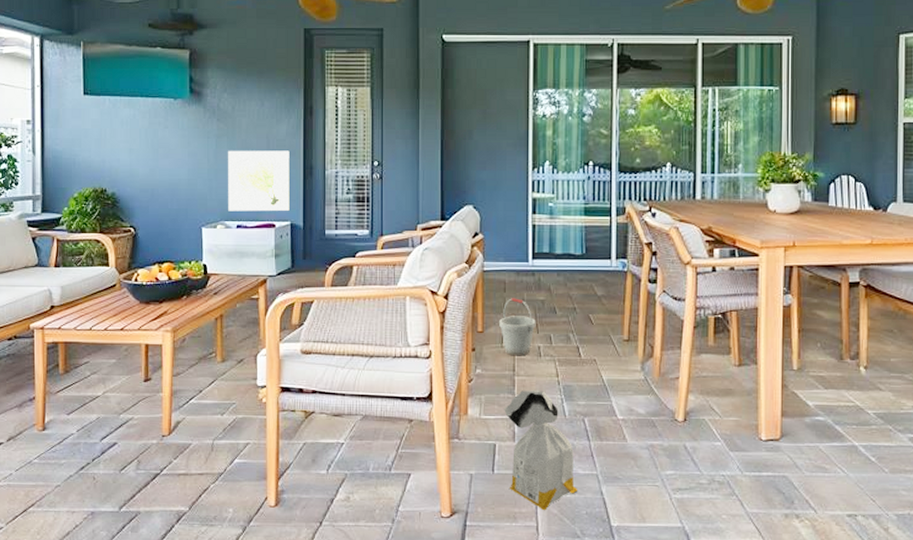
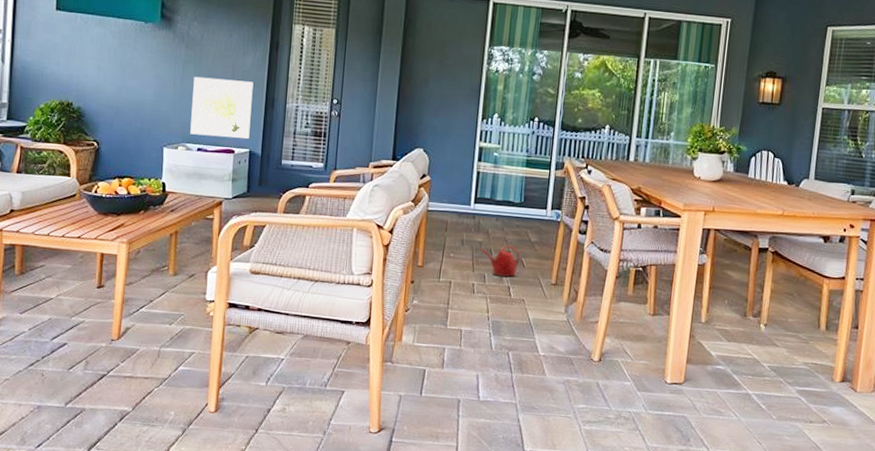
bucket: present [499,298,536,356] -> none [438,237,473,292]
bag: present [504,389,578,511] -> none [435,322,498,433]
watering can: none [543,303,587,337] -> present [480,246,521,278]

